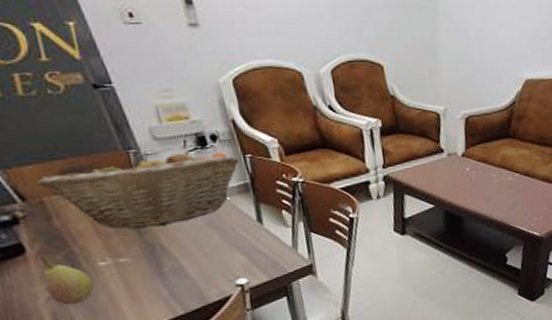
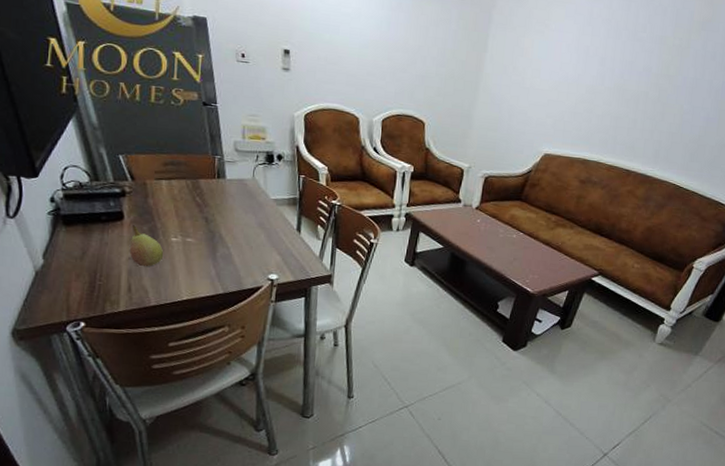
fruit basket: present [37,151,239,229] -> none [146,158,295,219]

